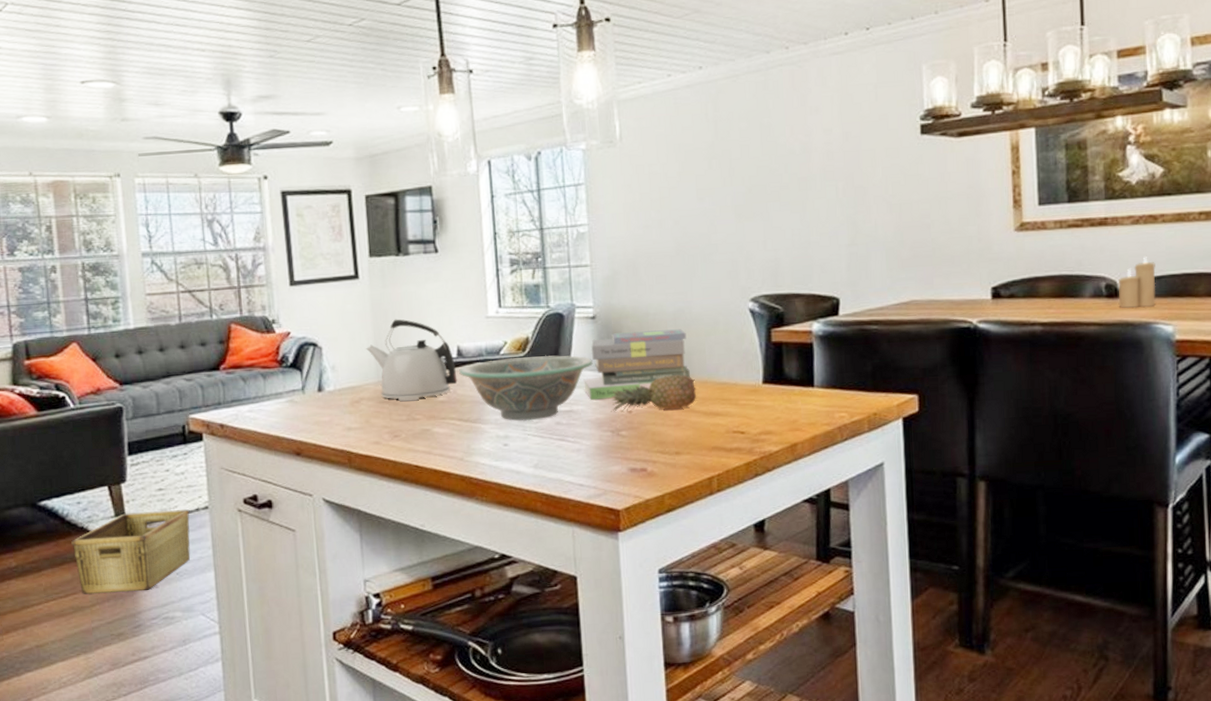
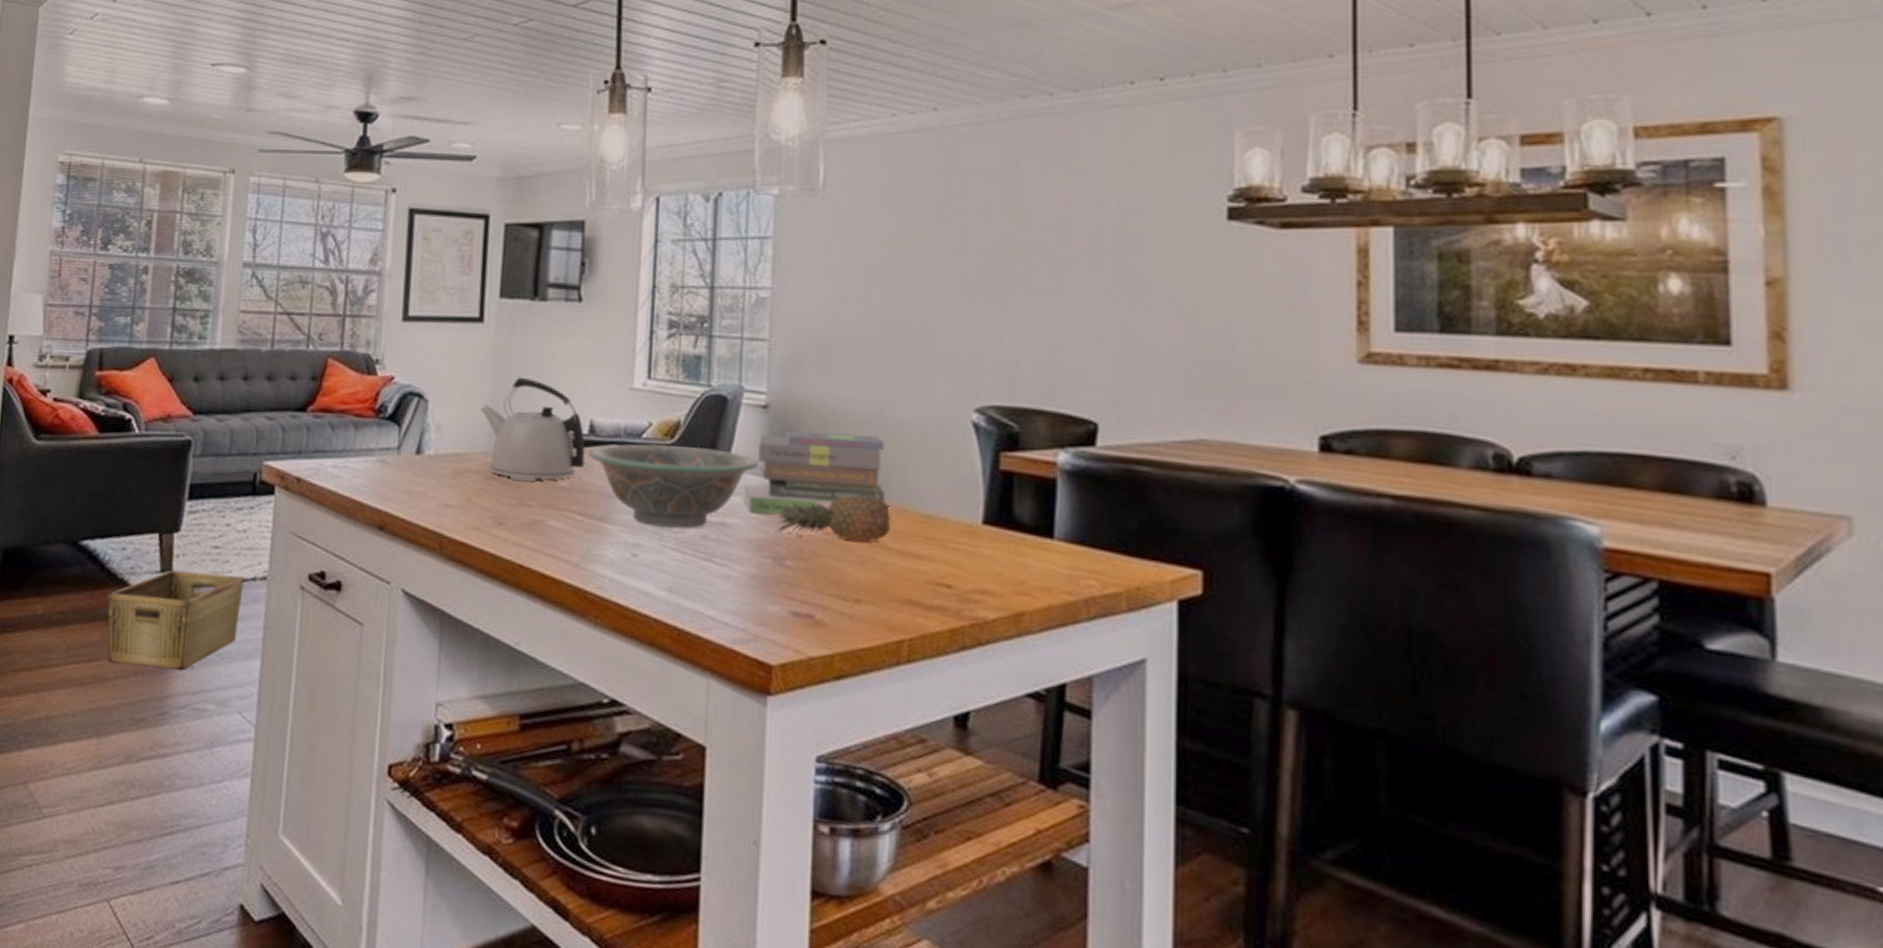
candle: present [1117,257,1156,310] -> none [1512,421,1573,496]

